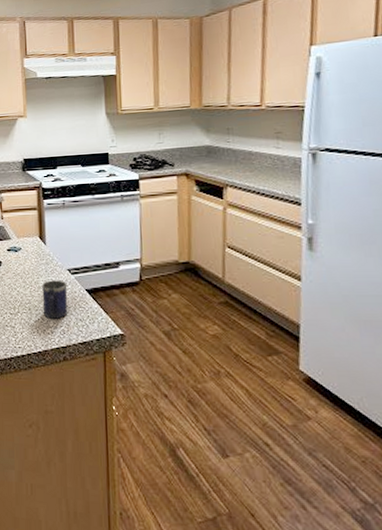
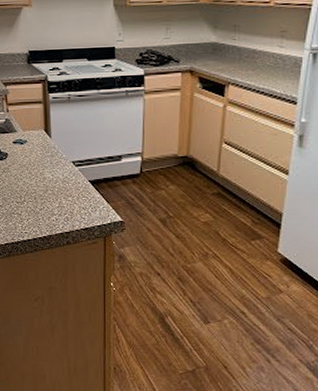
mug: present [41,280,68,319] -> none [46,171,72,207]

